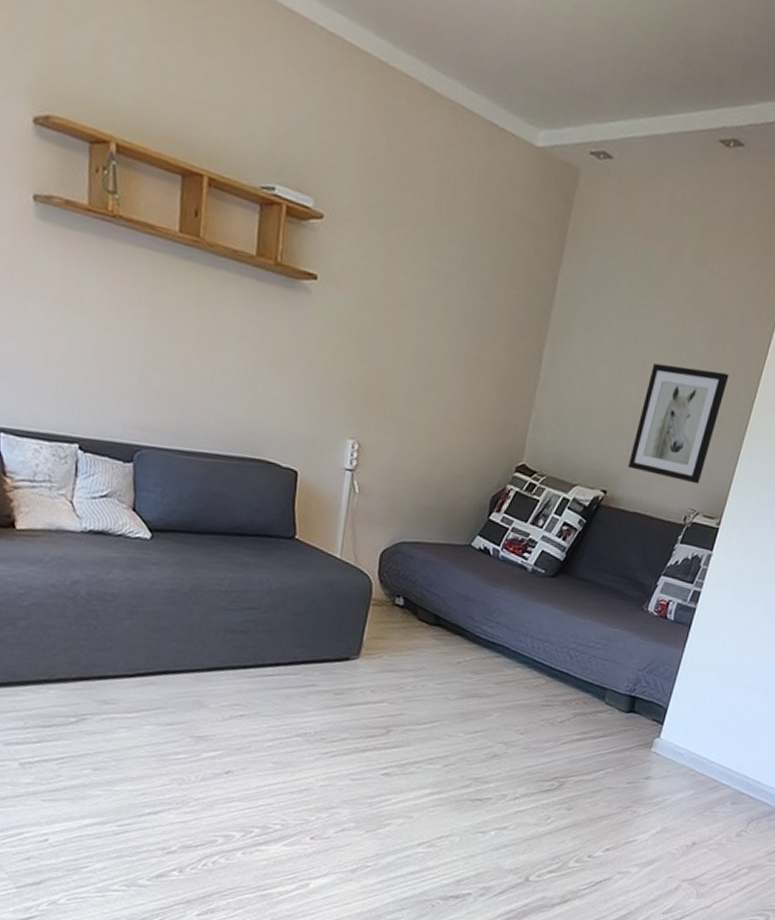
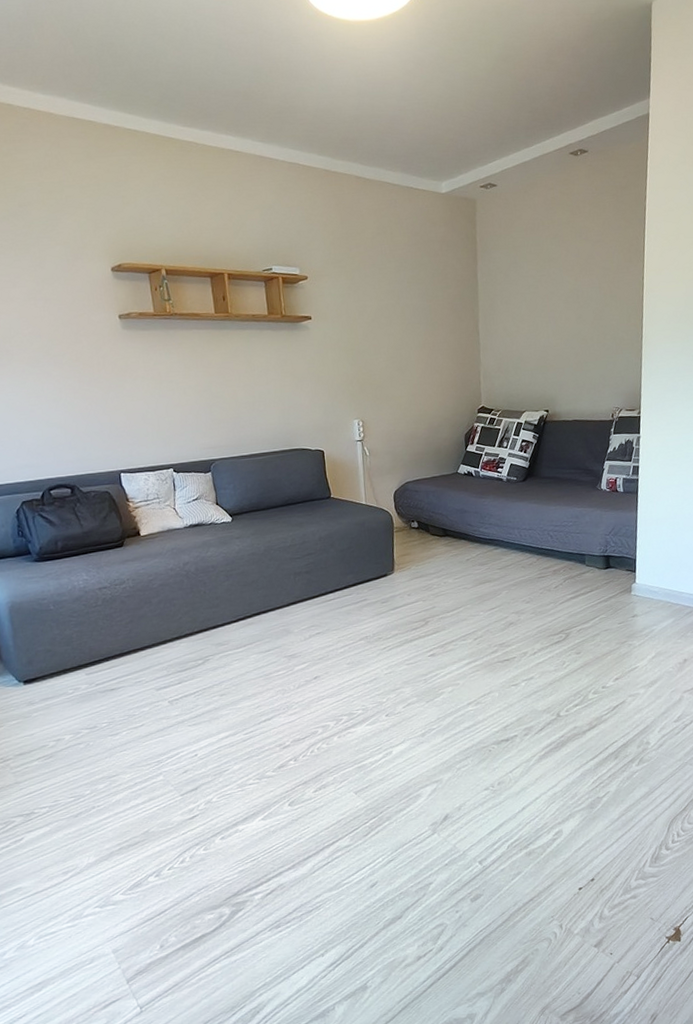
wall art: present [627,363,729,484] -> none [559,306,619,390]

